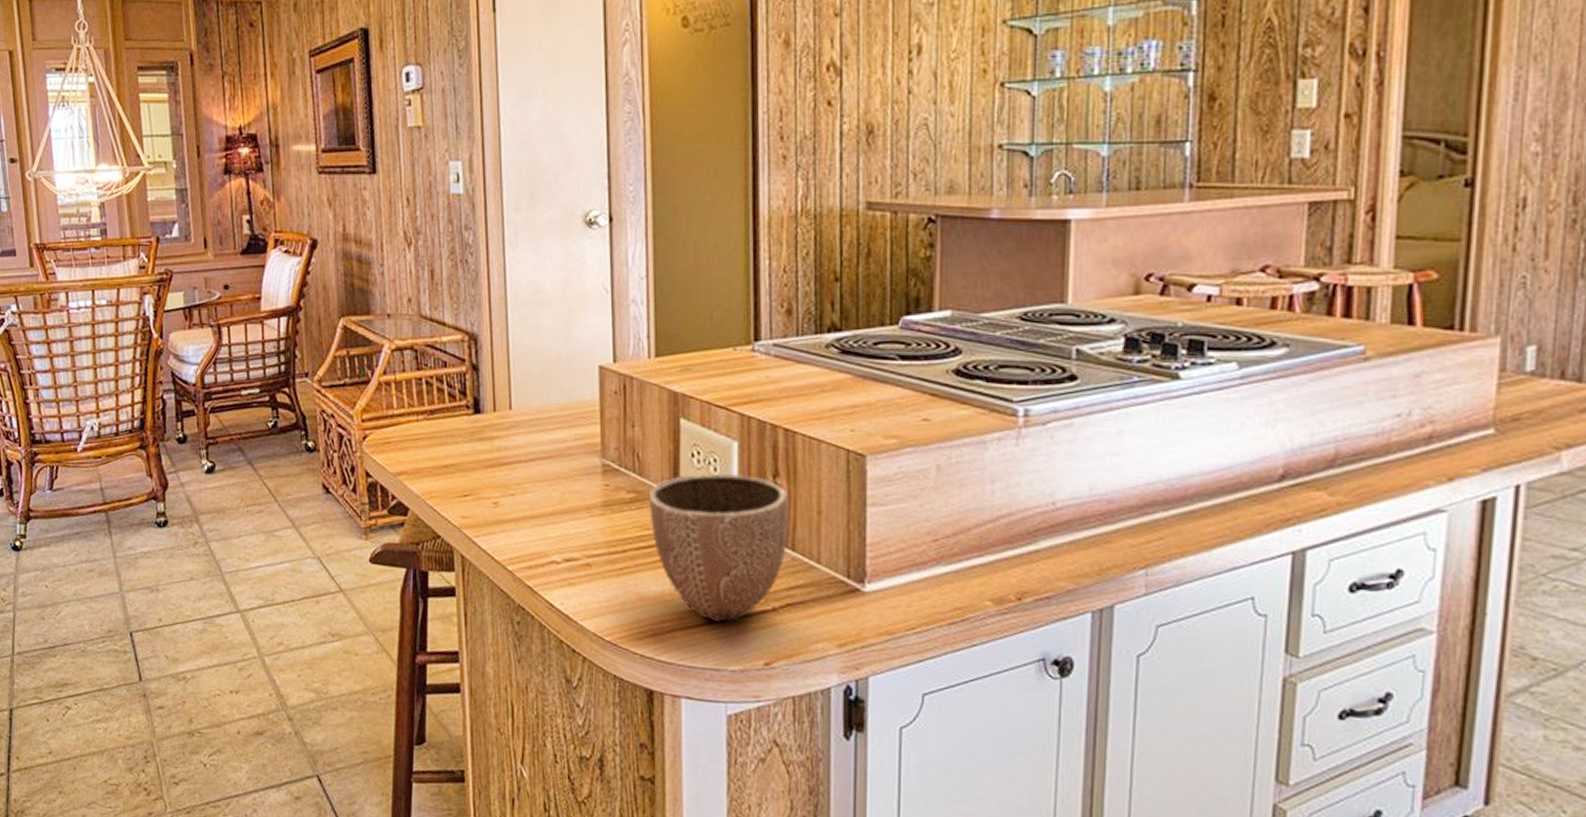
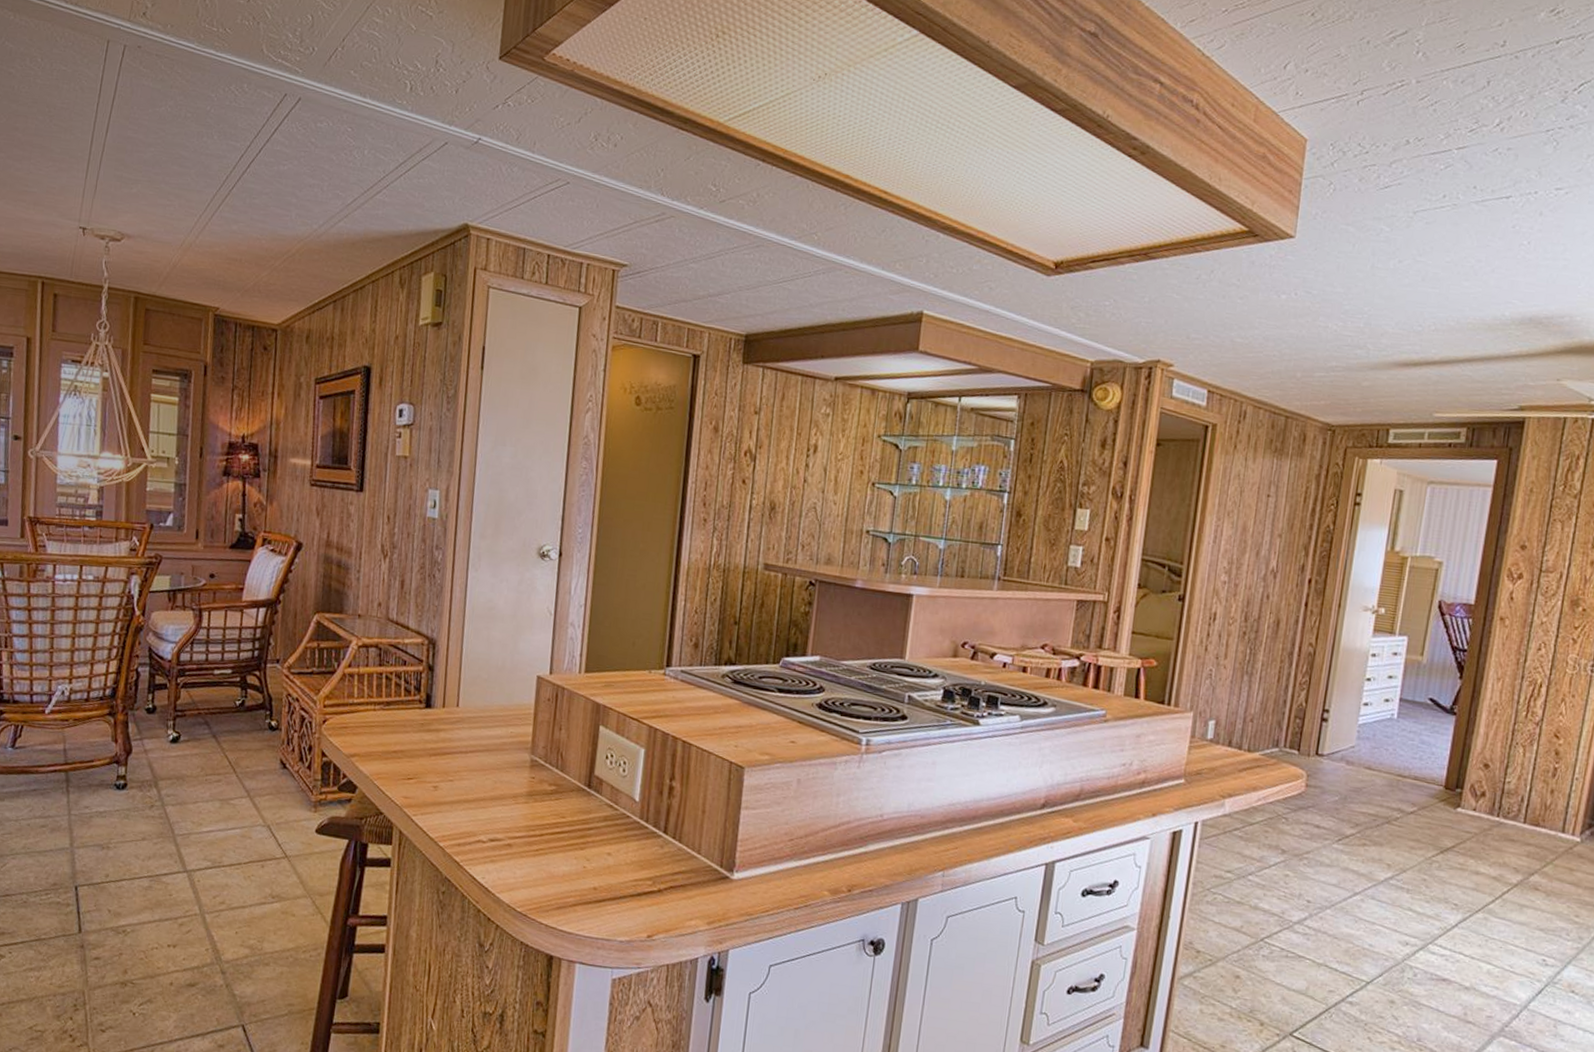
decorative bowl: present [650,473,790,622] -> none [566,773,681,900]

